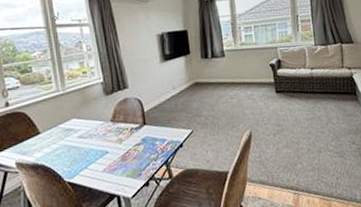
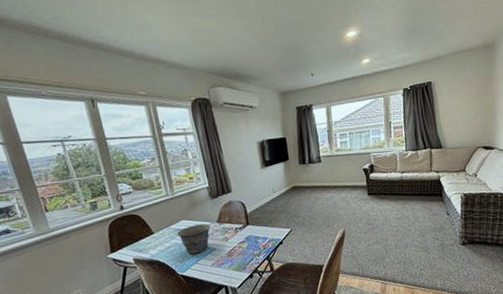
bowl: none [66,123,104,158] -> present [177,224,211,255]

